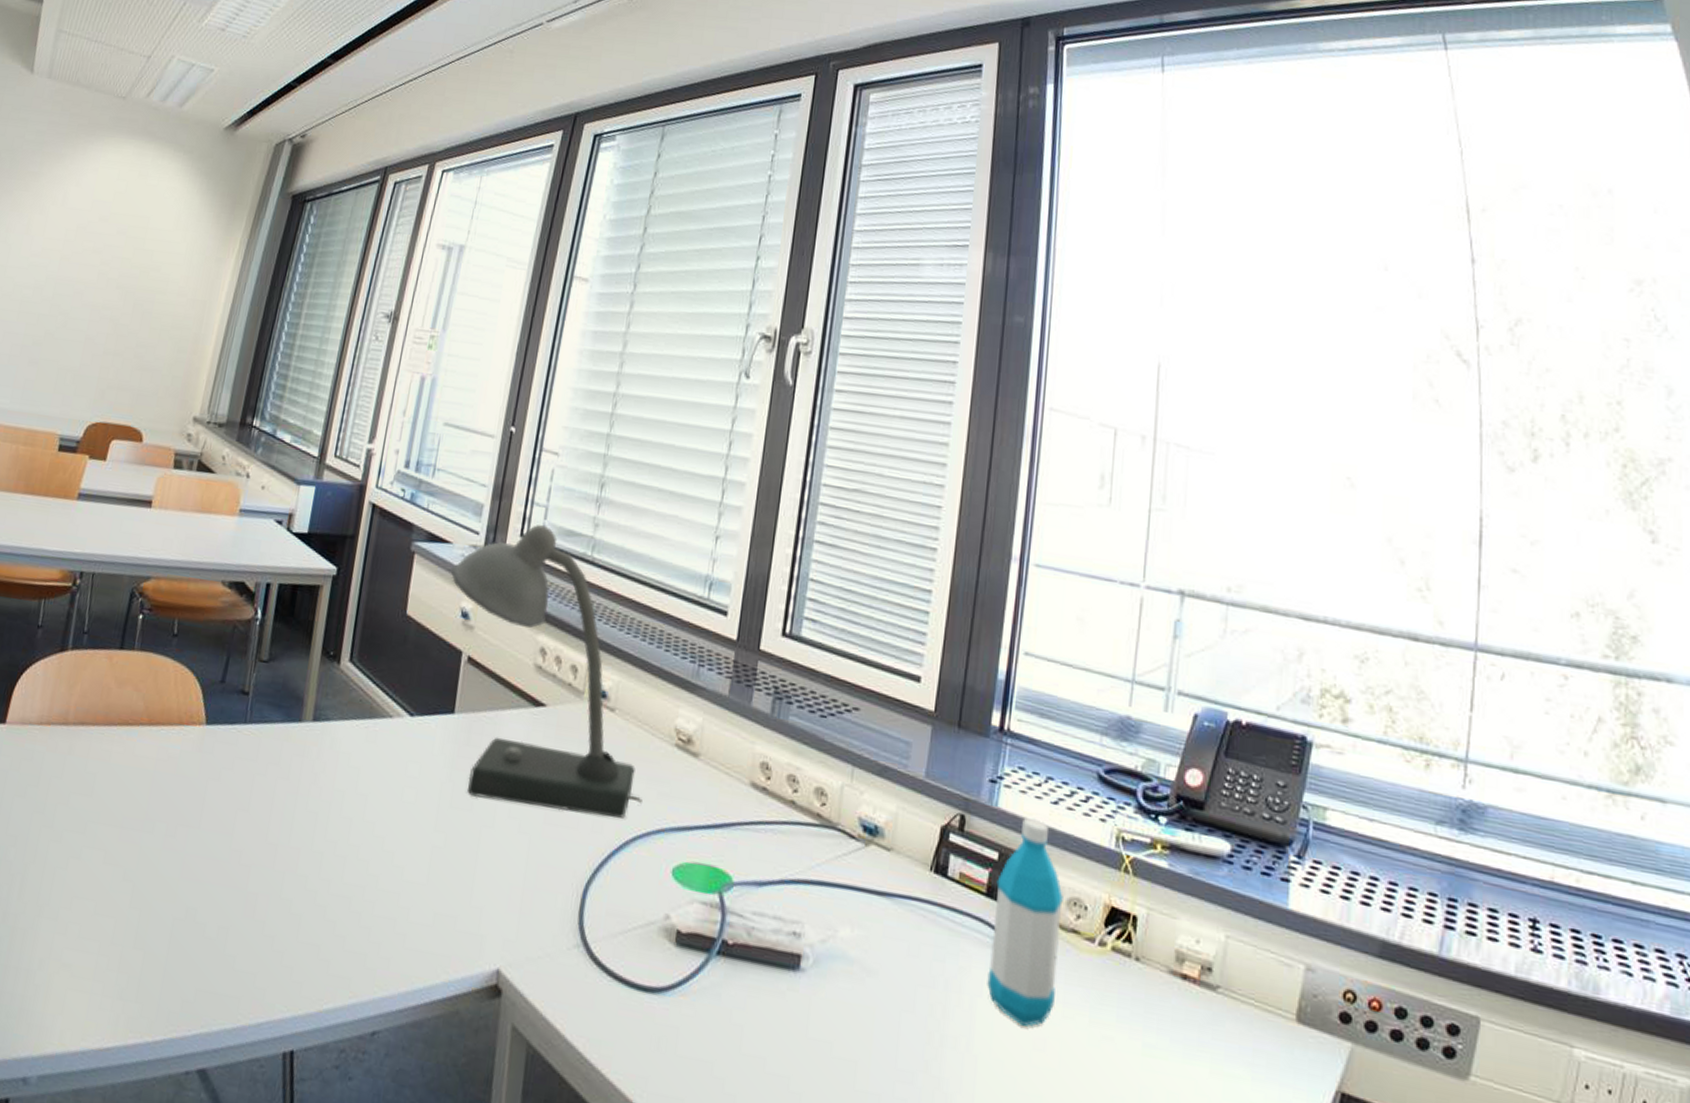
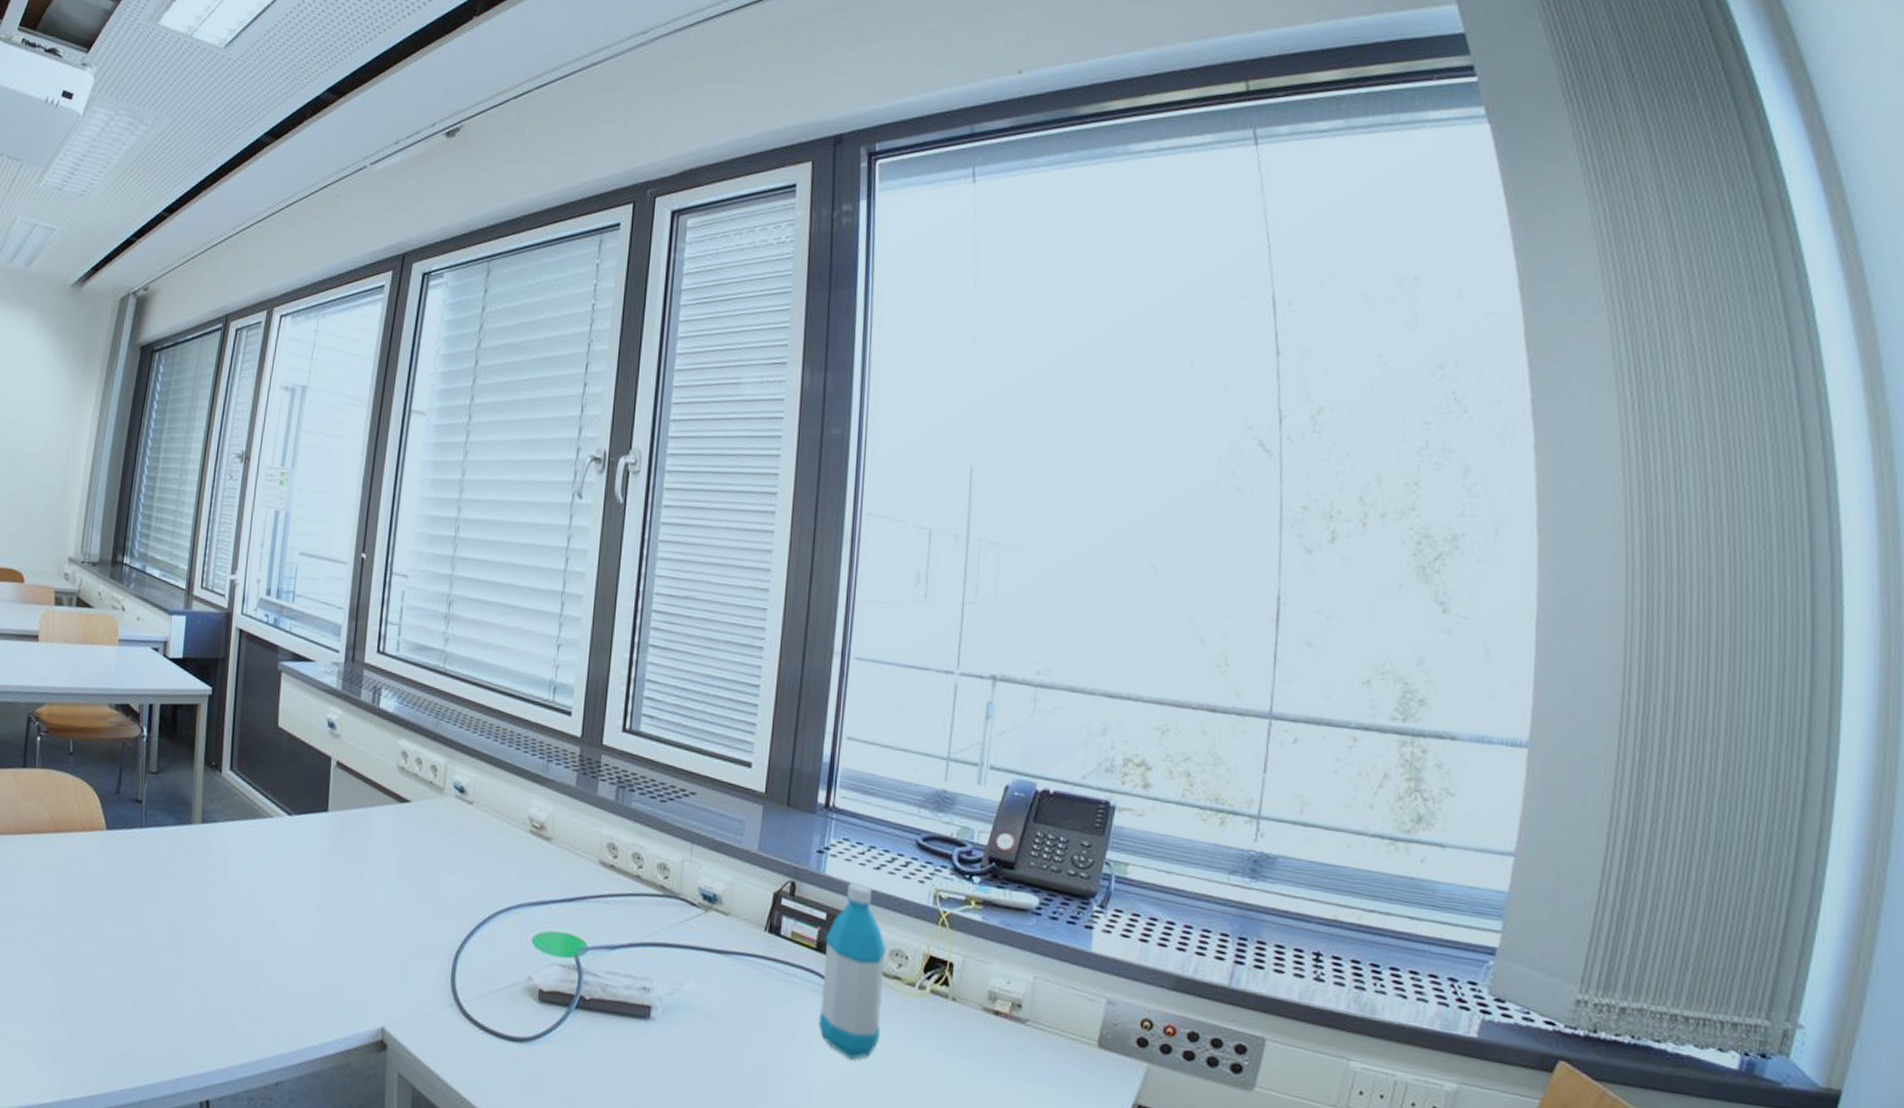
desk lamp: present [450,524,642,818] -> none [315,640,502,896]

